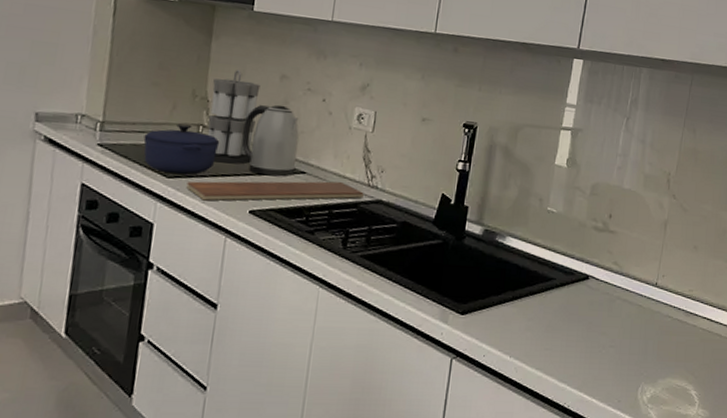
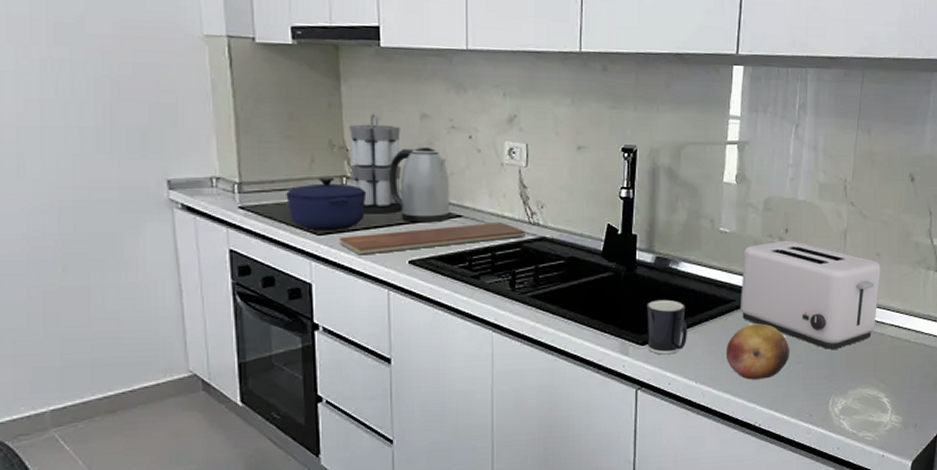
mug: none [467,271,508,326] -> present [646,299,687,355]
fruit: none [541,303,605,360] -> present [725,323,790,380]
toaster: none [560,225,697,336] -> present [741,240,881,349]

